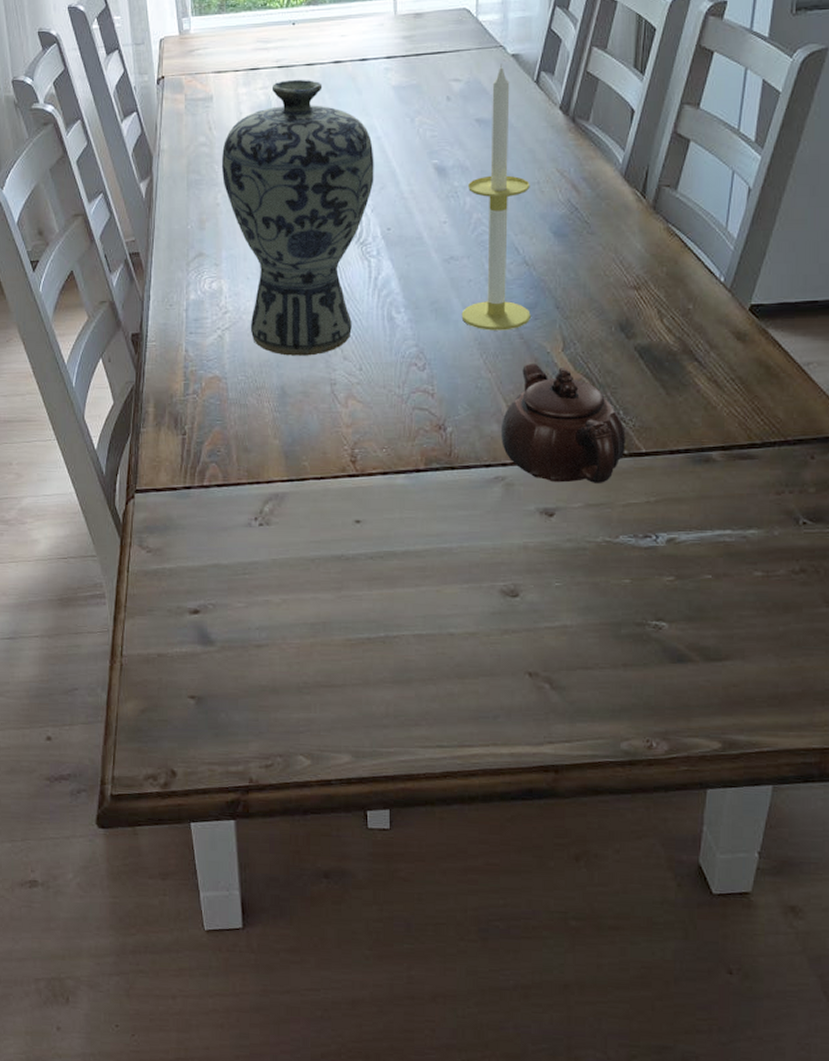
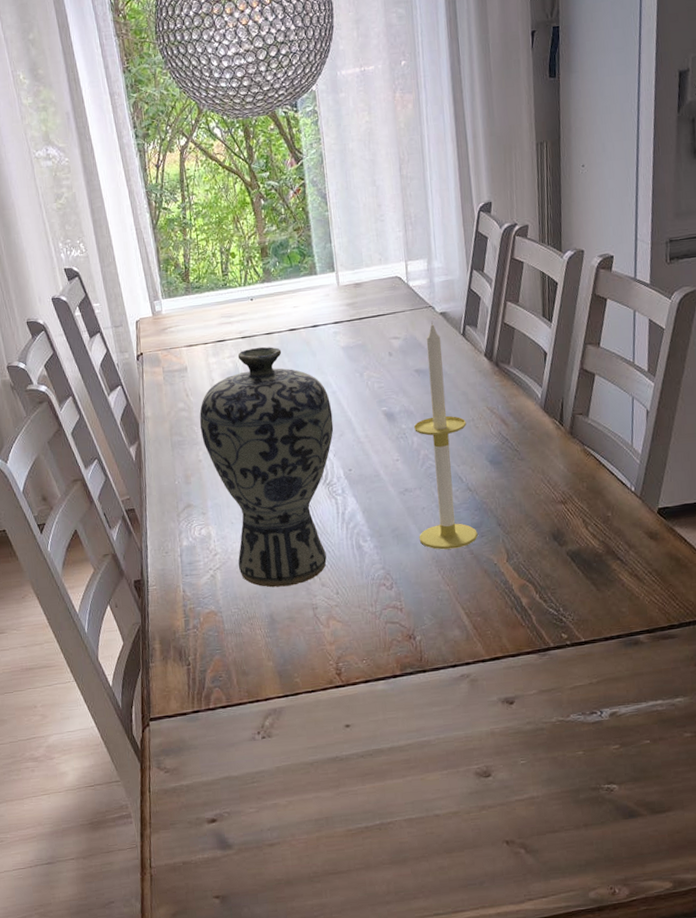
teapot: present [502,364,626,483] -> none [462,574,568,675]

